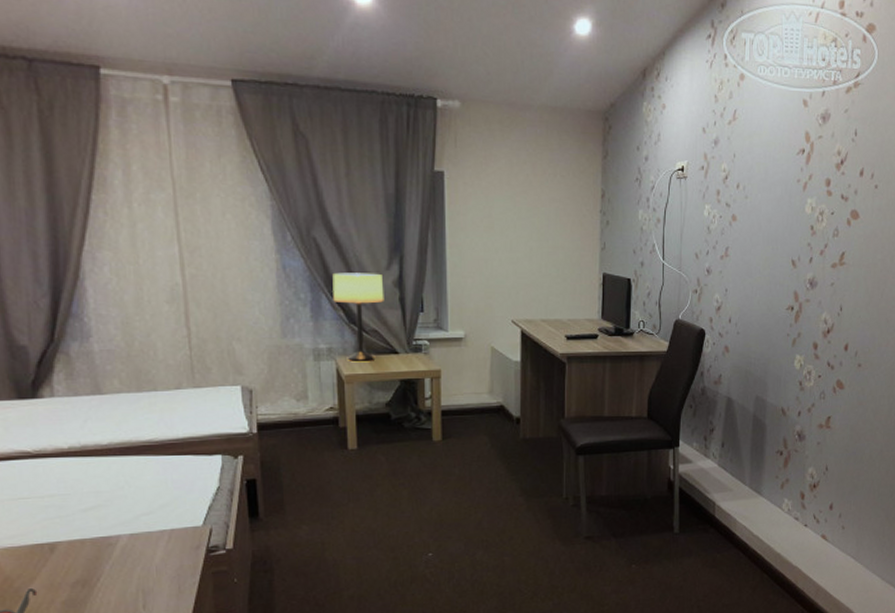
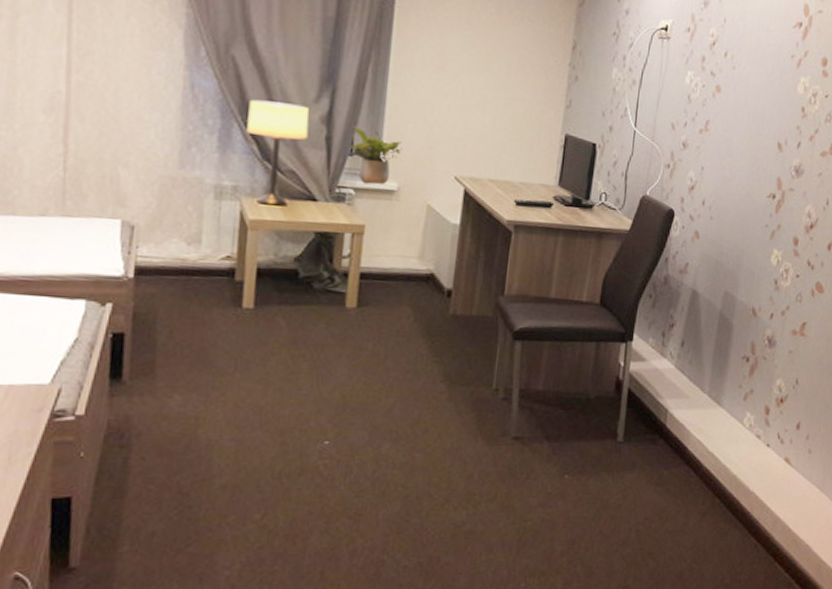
potted plant: none [420,286,465,335] -> present [349,126,403,185]

